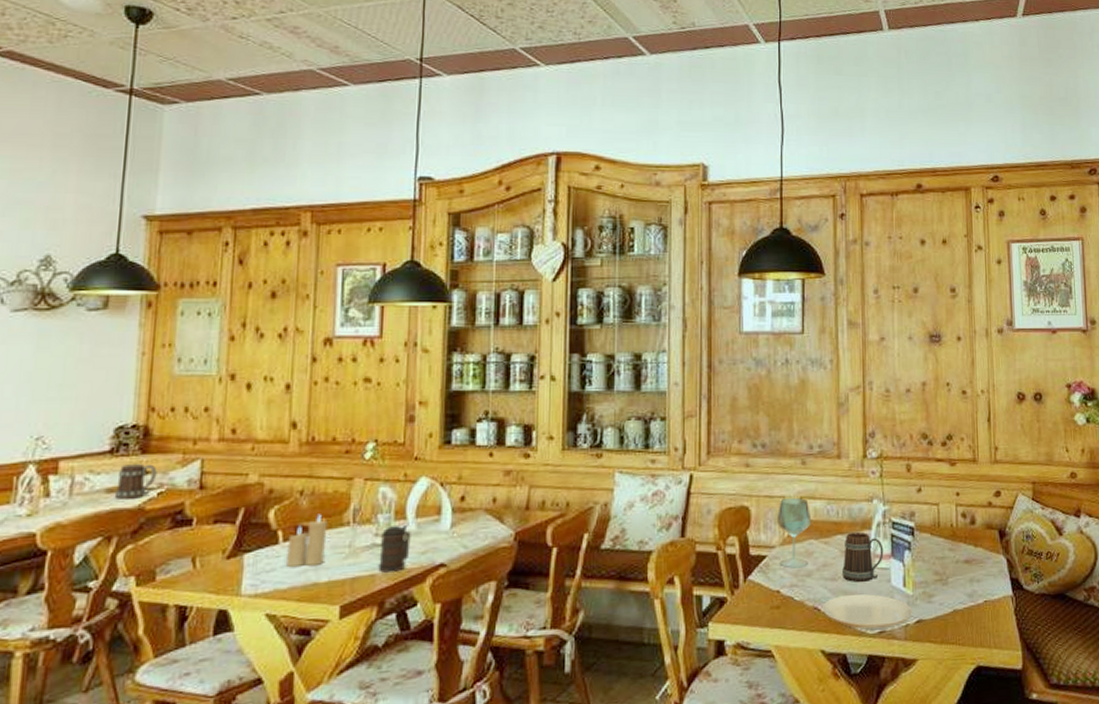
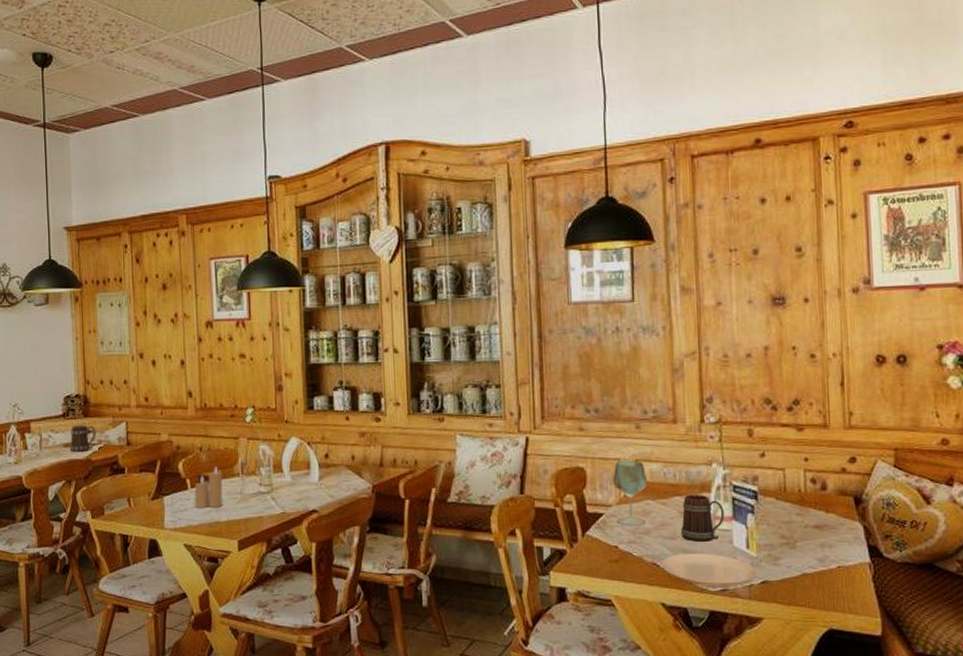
beer mug: present [378,524,411,573] -> none [264,476,288,515]

